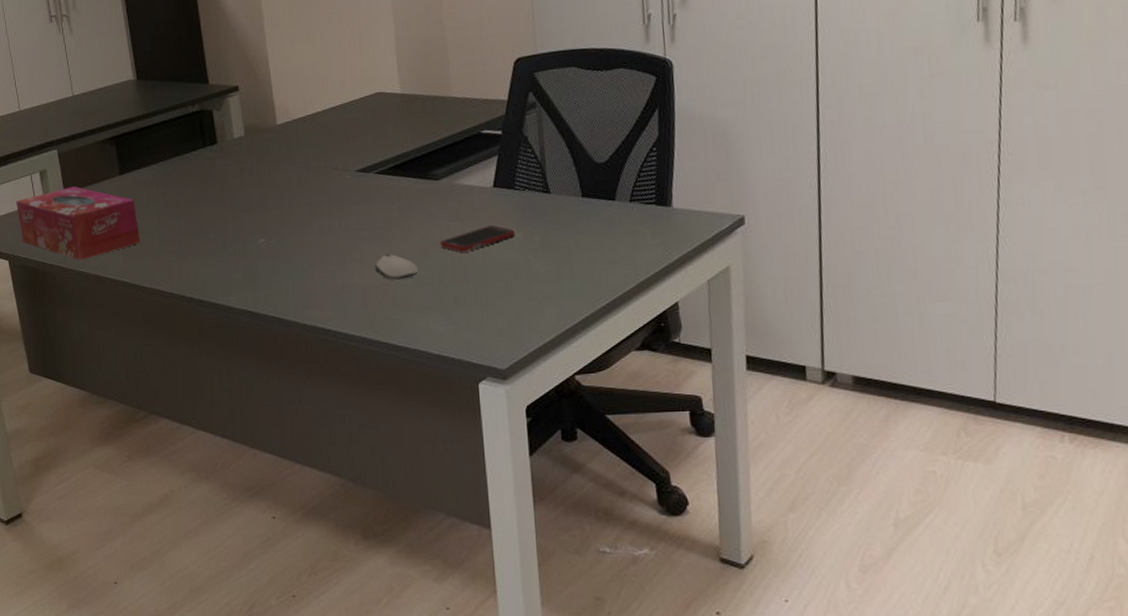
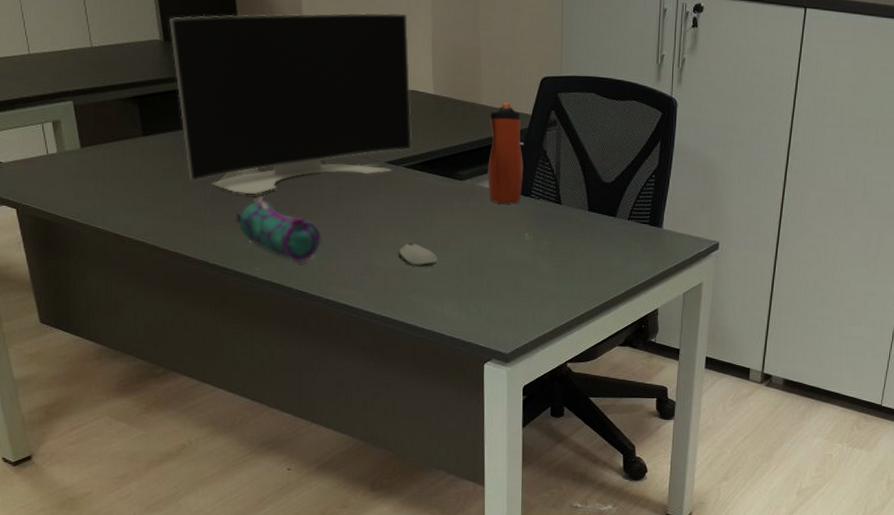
tissue box: present [15,186,141,260] -> none [24,141,164,217]
computer monitor: none [140,16,382,221] -> present [168,12,412,194]
pencil case: none [208,224,295,287] -> present [235,199,321,262]
cell phone: present [440,225,515,252] -> none [460,227,527,248]
water bottle: none [462,90,505,201] -> present [488,102,523,204]

